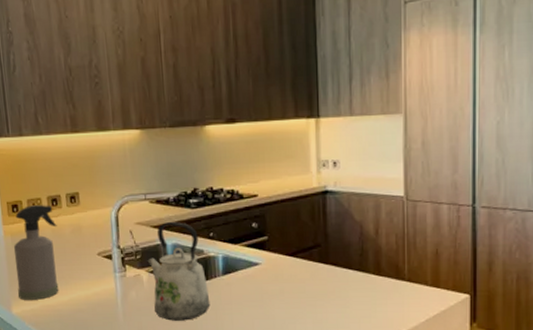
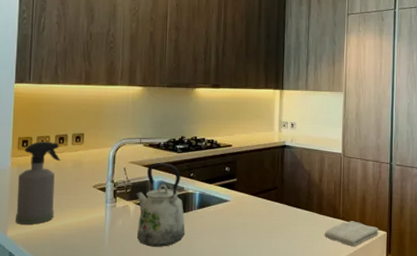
washcloth: none [385,282,459,315] -> present [324,221,379,247]

